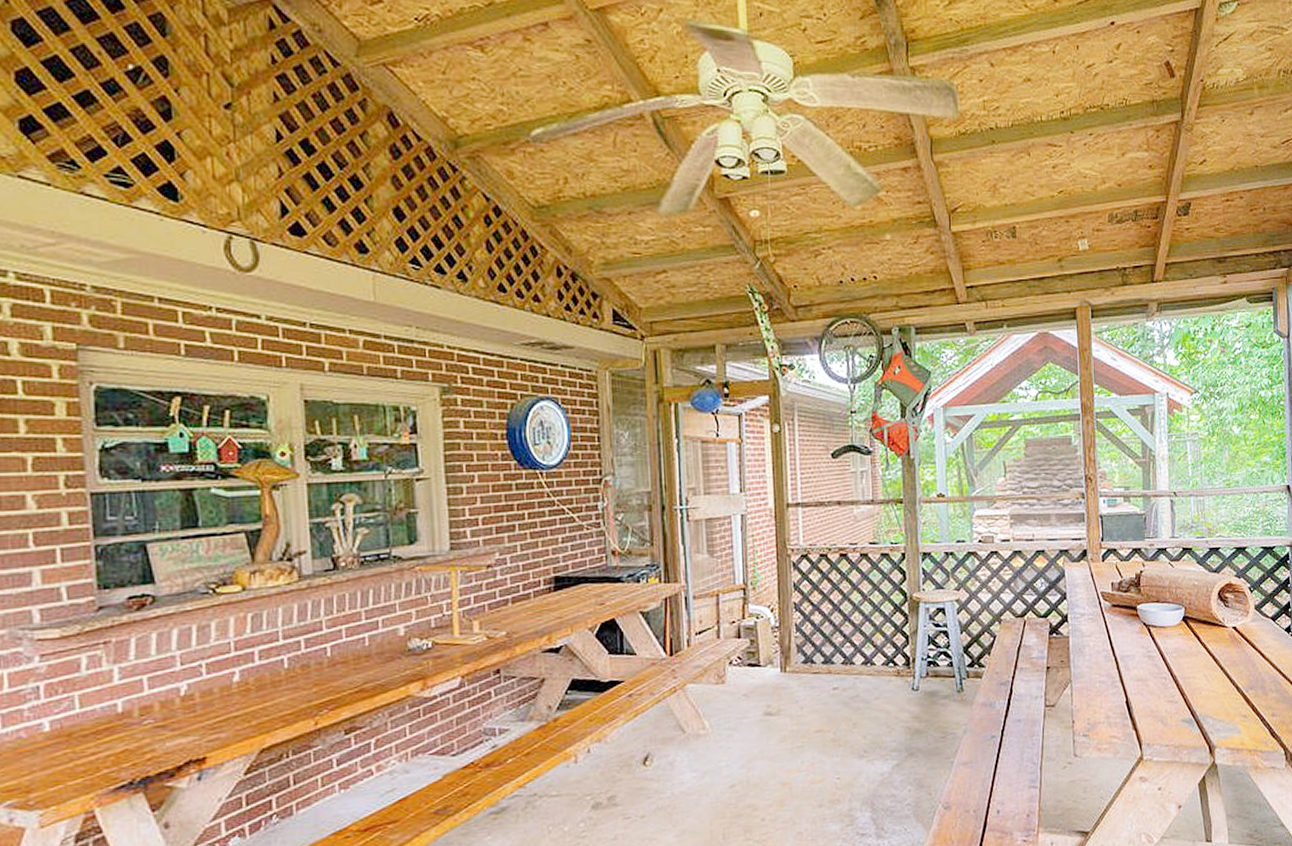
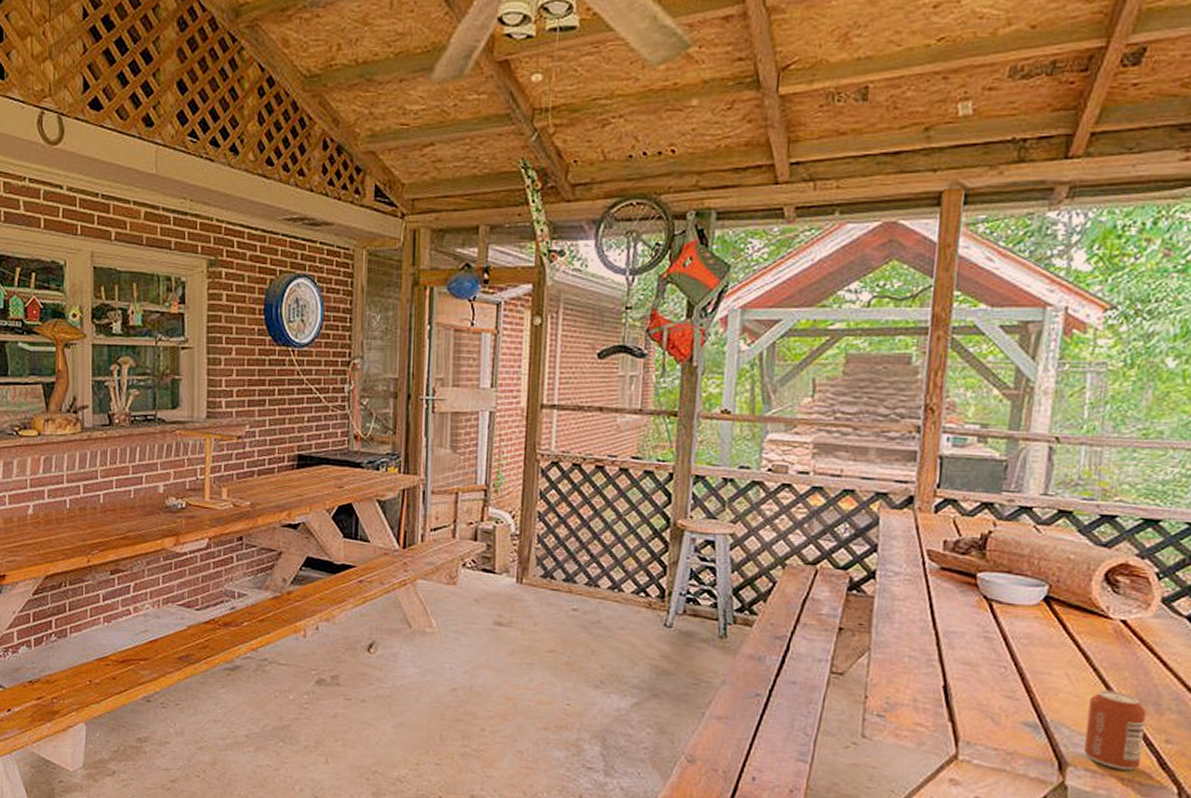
can: none [1222,682,1260,744] -> present [1083,690,1147,770]

